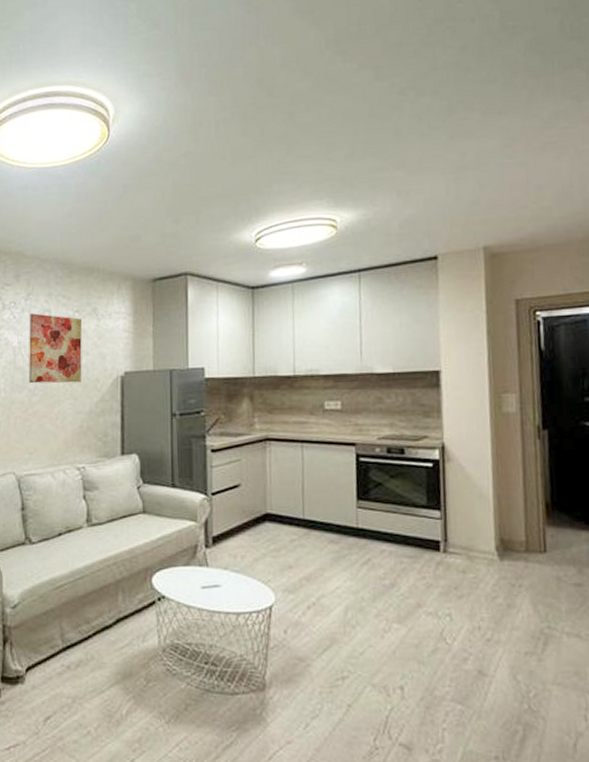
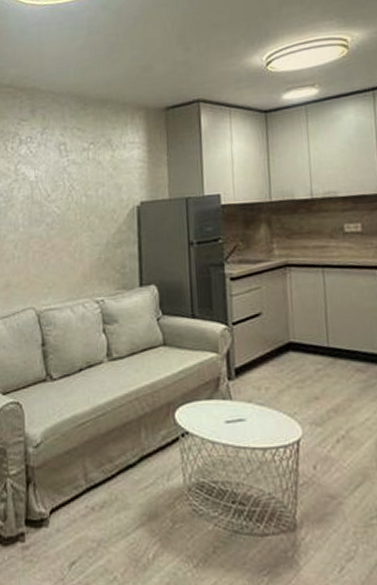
wall art: present [29,313,82,384] -> none [45,147,99,217]

